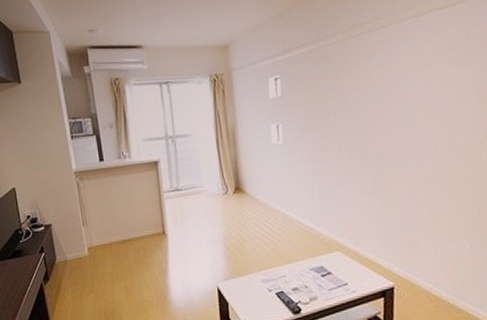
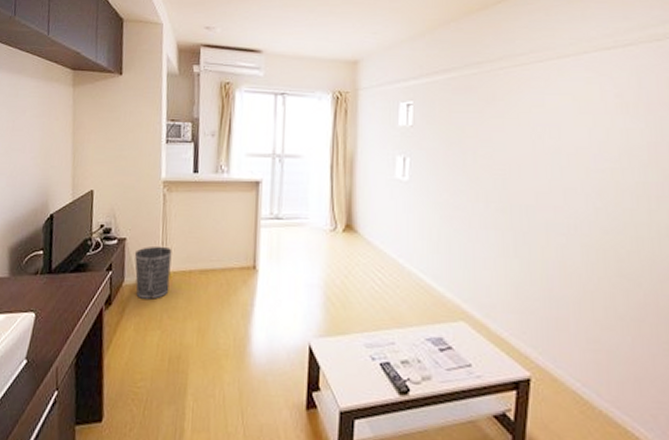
wastebasket: none [60,226,96,271] -> present [134,246,172,299]

